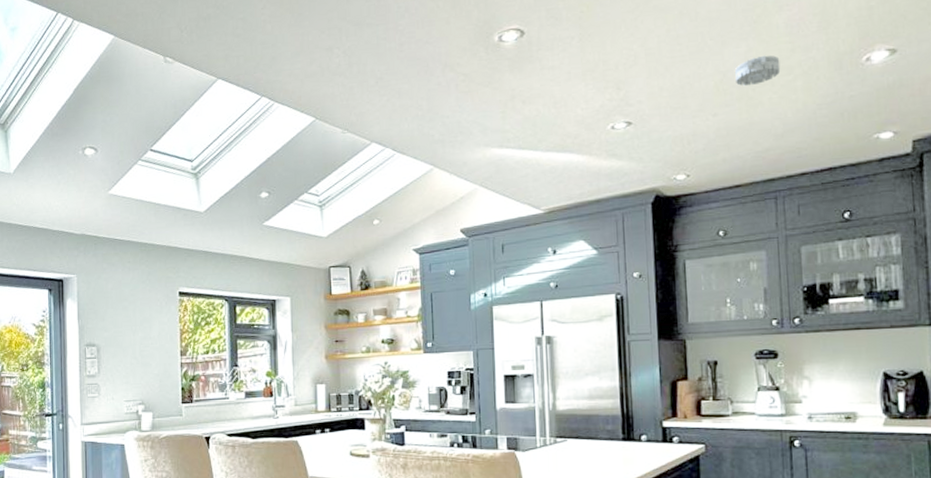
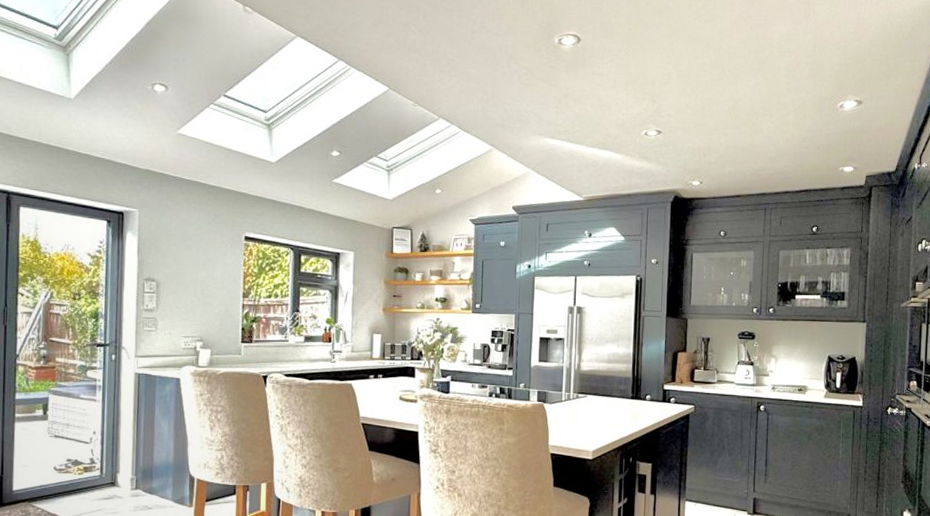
smoke detector: present [734,55,781,87] -> none [744,90,779,115]

